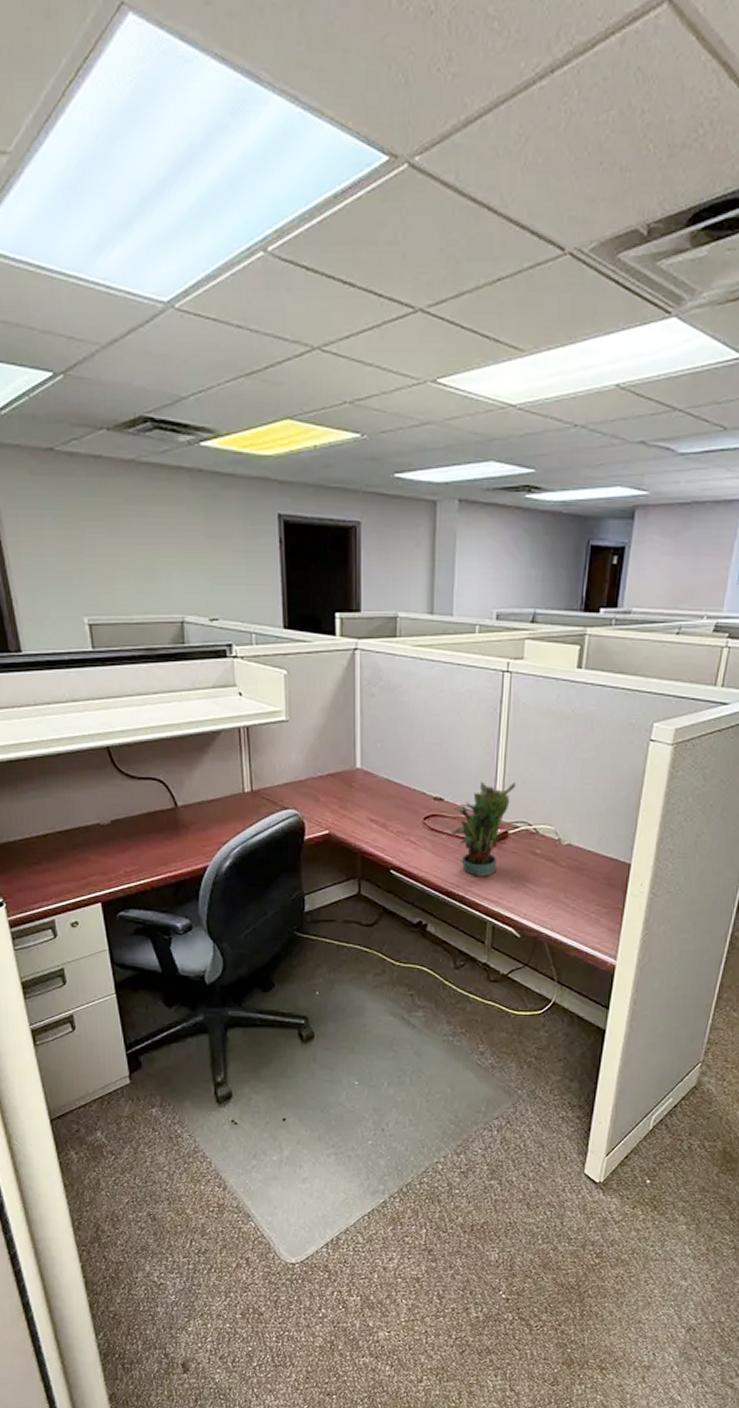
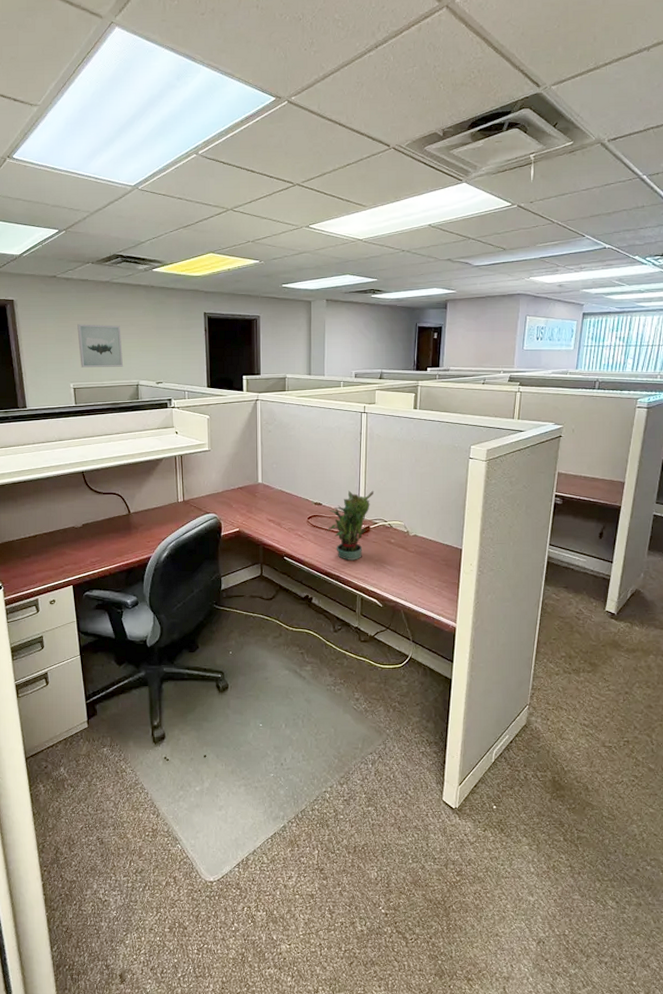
wall art: none [89,526,161,594] -> present [77,324,124,368]

